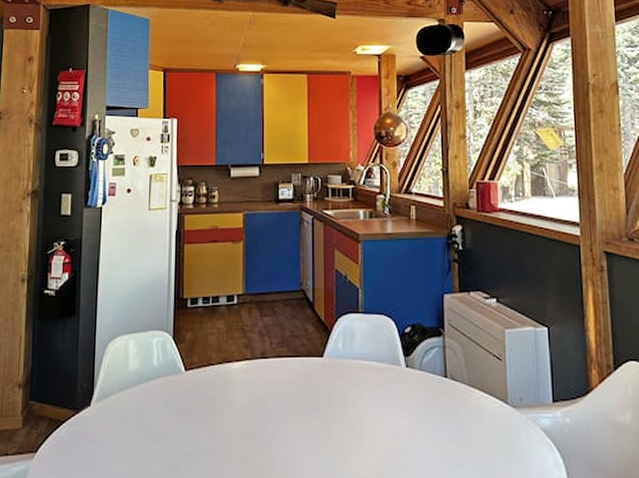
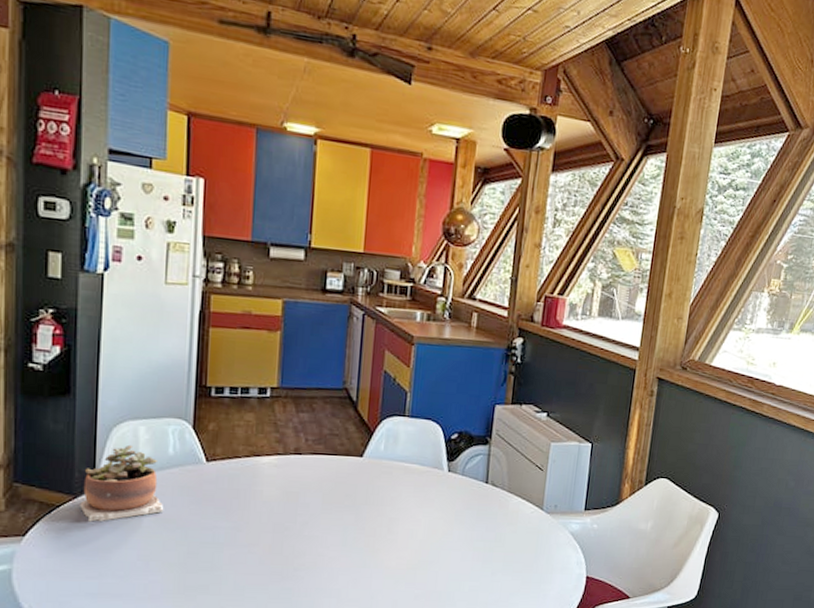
succulent plant: none [81,358,150,436] -> present [79,444,164,522]

